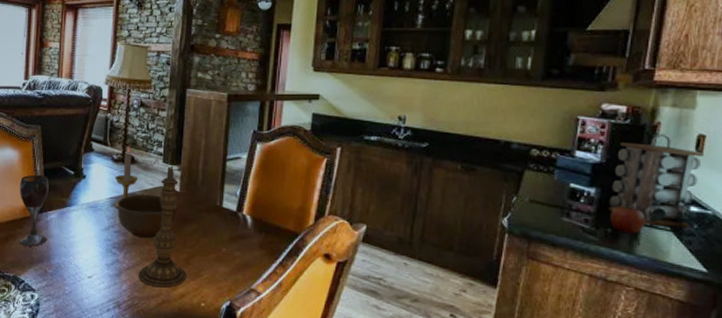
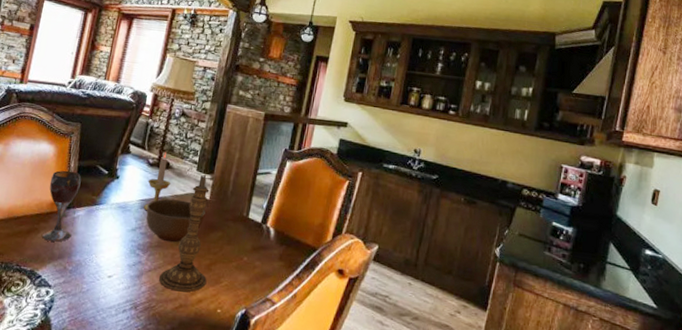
spice rack: present [609,133,704,229] -> none [582,185,658,269]
fruit: present [610,206,646,234] -> none [583,245,611,271]

